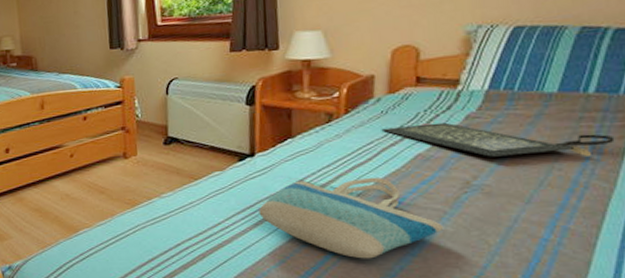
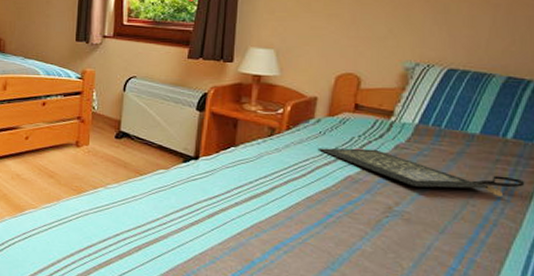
tote bag: present [258,177,444,259] -> none [196,187,364,269]

